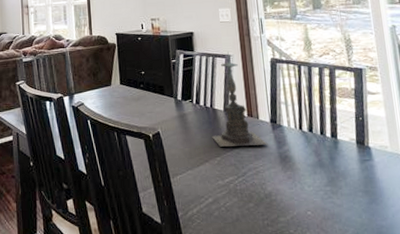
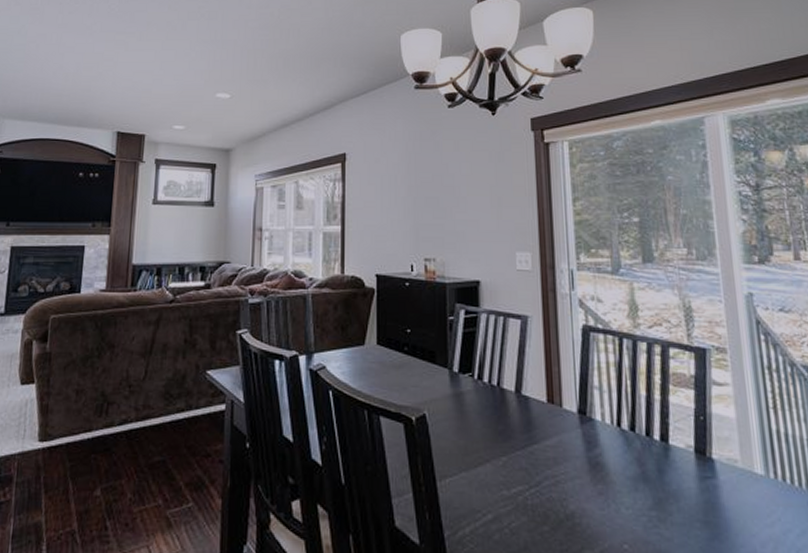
candle holder: present [212,51,268,147] -> none [497,311,574,446]

